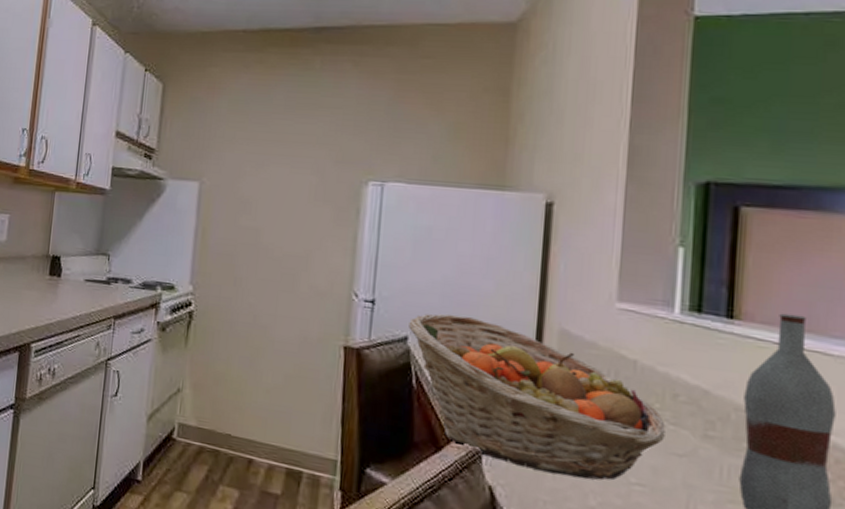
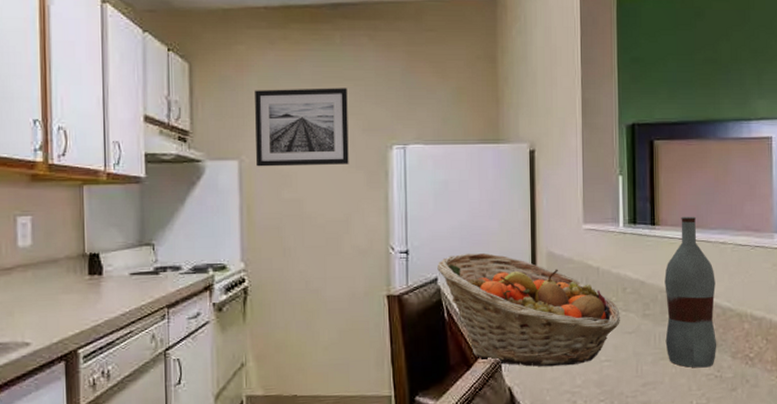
wall art: none [217,113,323,197] -> present [255,88,349,167]

